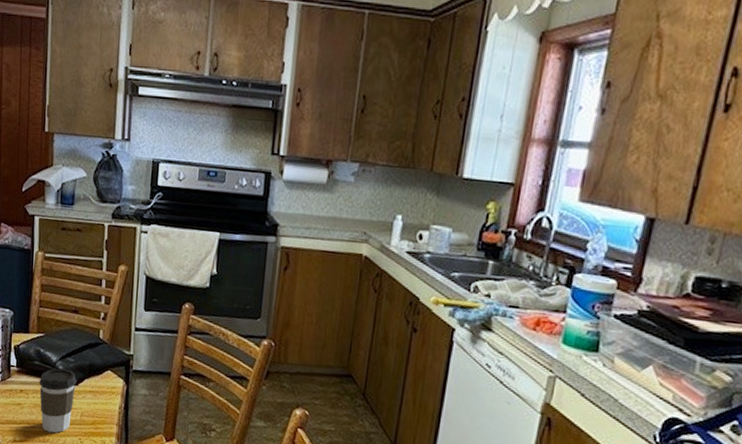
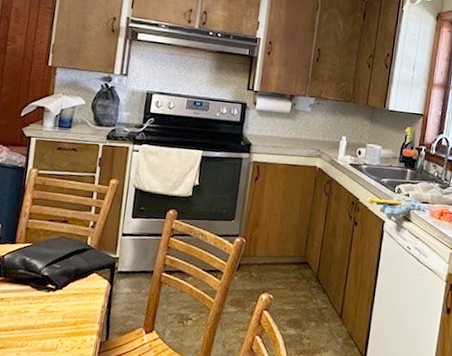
coffee cup: present [39,368,77,433] -> none [20,274,62,337]

